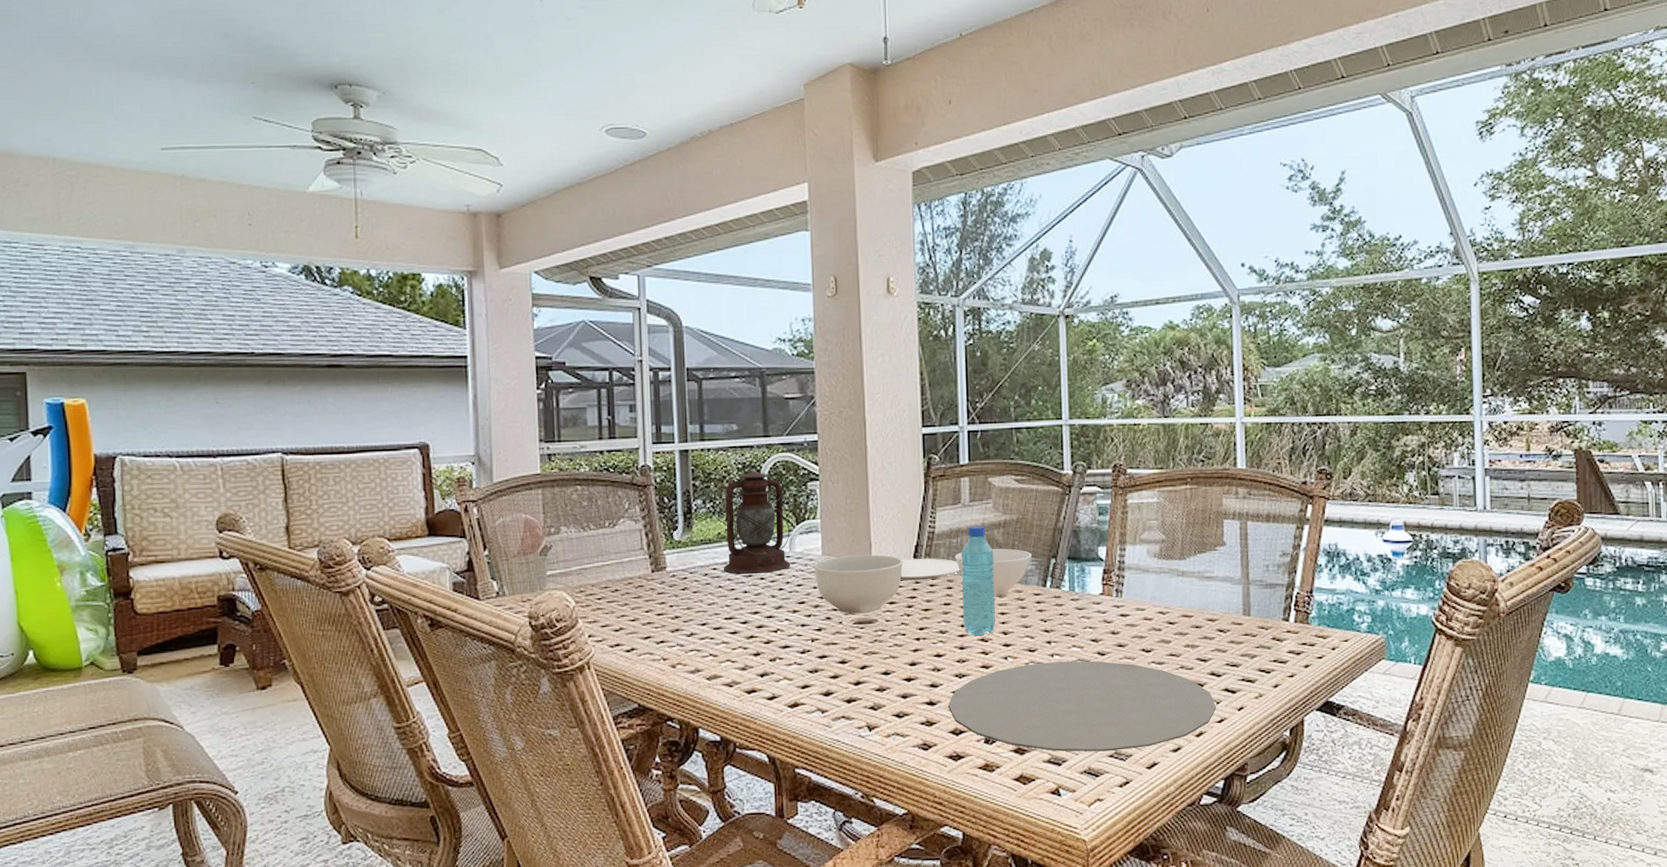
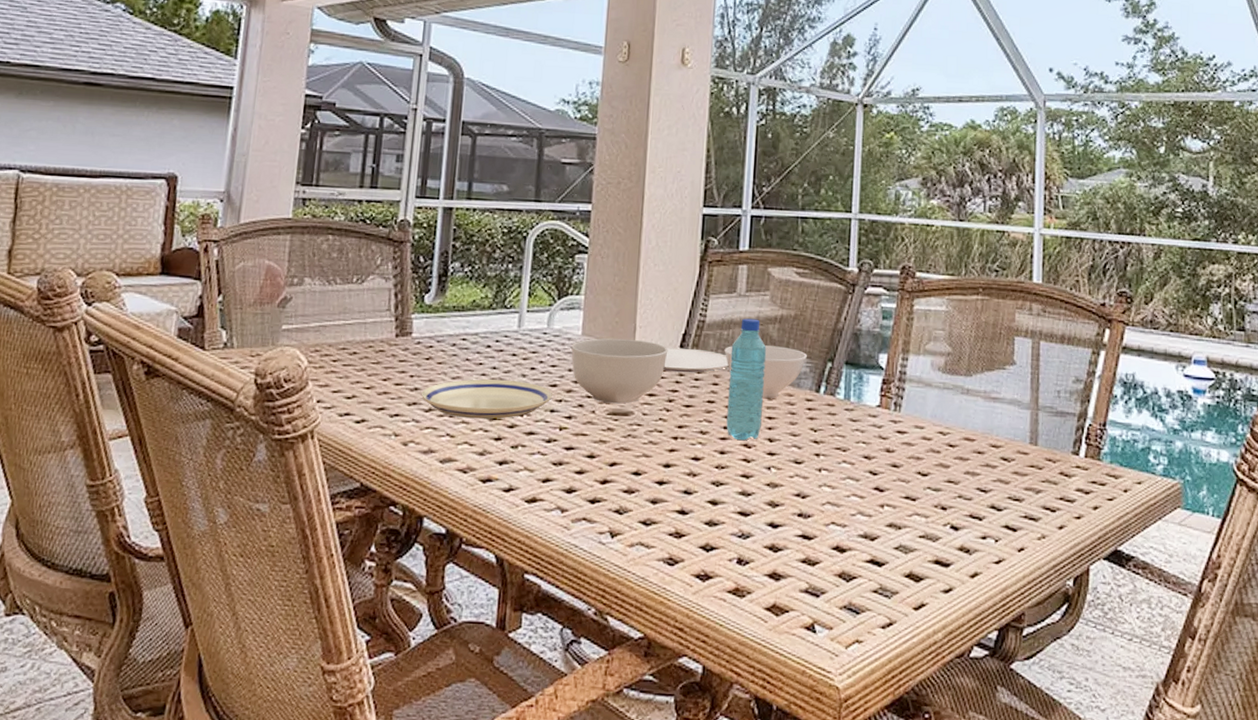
plate: none [681,601,801,639] -> present [421,379,553,419]
lantern: present [724,466,790,575] -> none [474,231,551,350]
placemat: present [949,661,1216,752] -> none [701,477,994,586]

